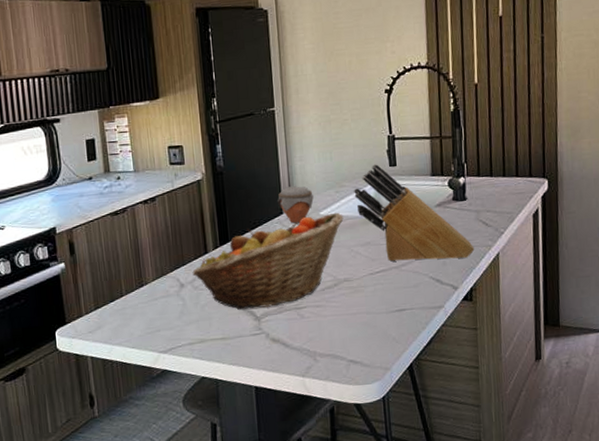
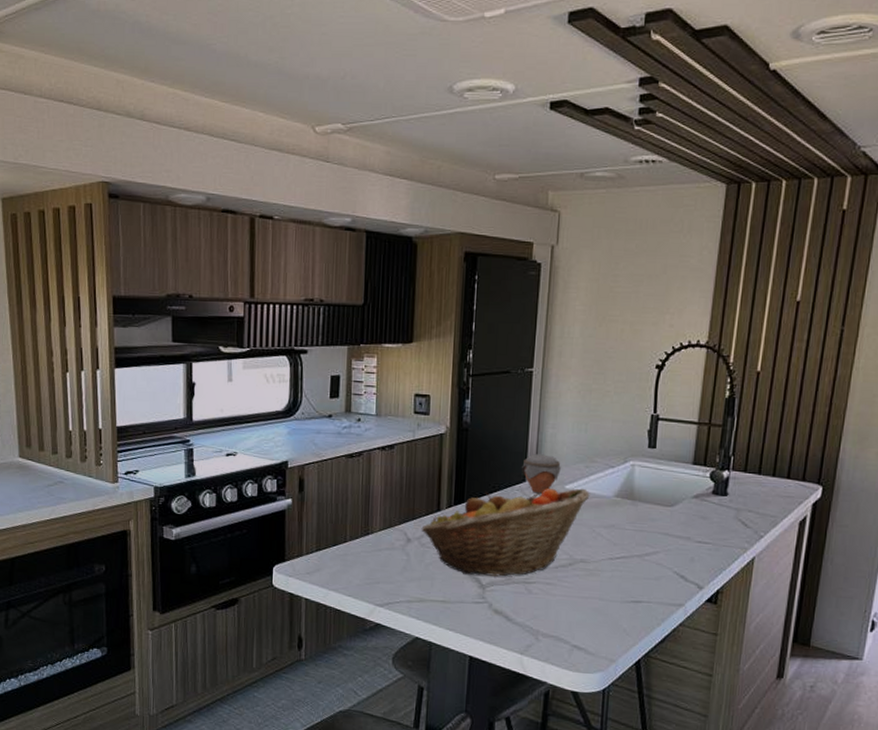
knife block: present [354,164,475,262] -> none [605,443,728,558]

